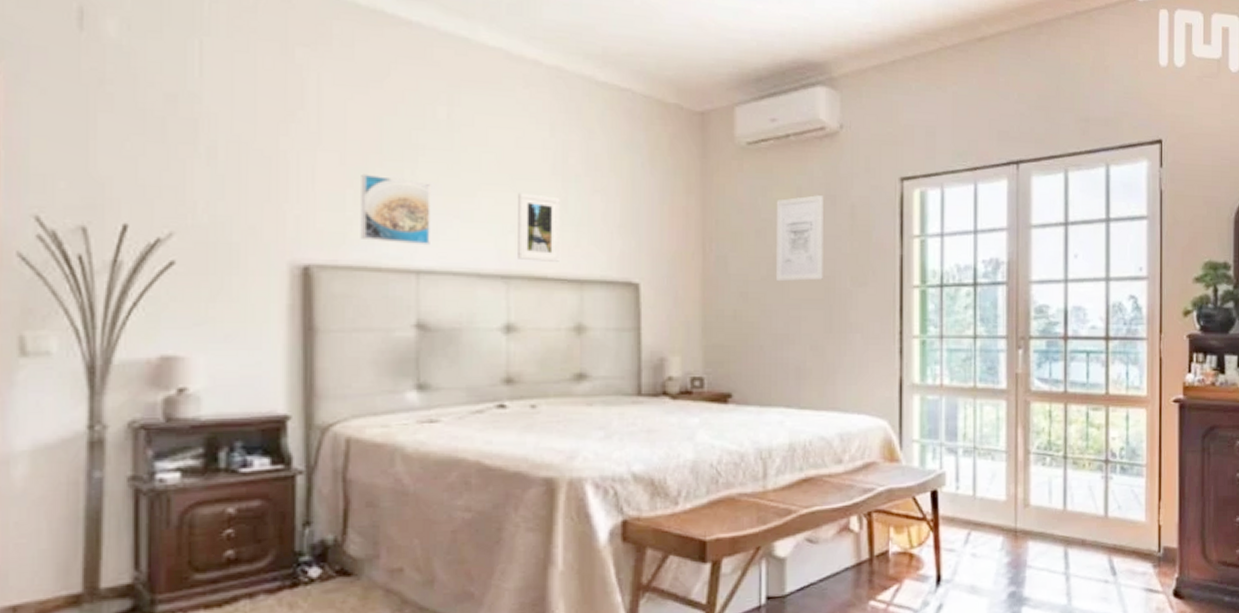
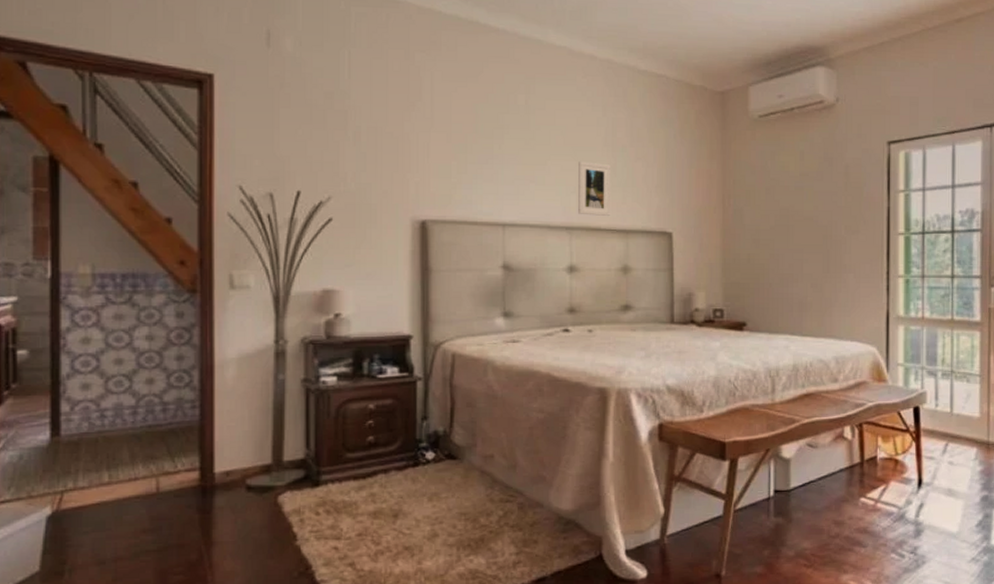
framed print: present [360,173,431,246] -> none [462,149,513,204]
wall art: present [775,195,824,282] -> none [782,158,822,231]

